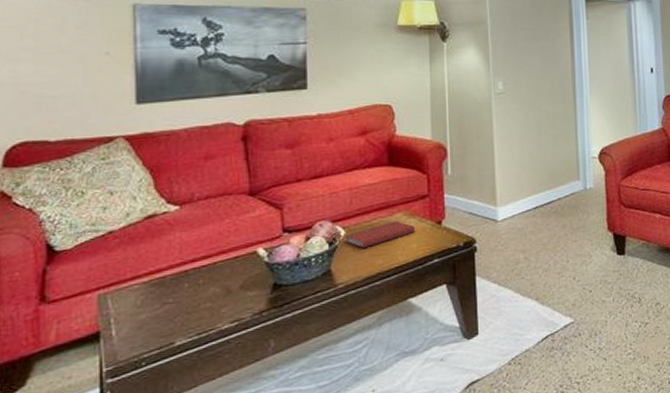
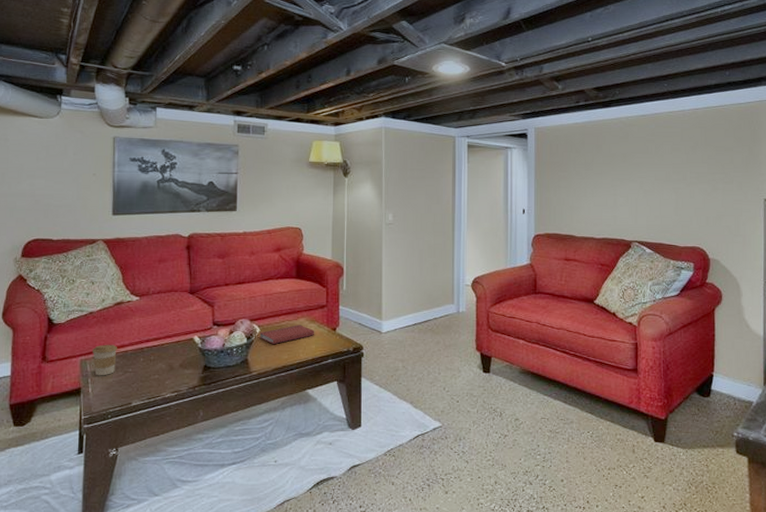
coffee cup: none [113,269,152,314] -> present [91,344,118,376]

